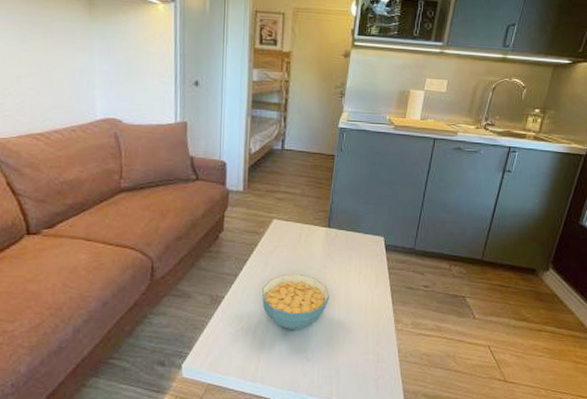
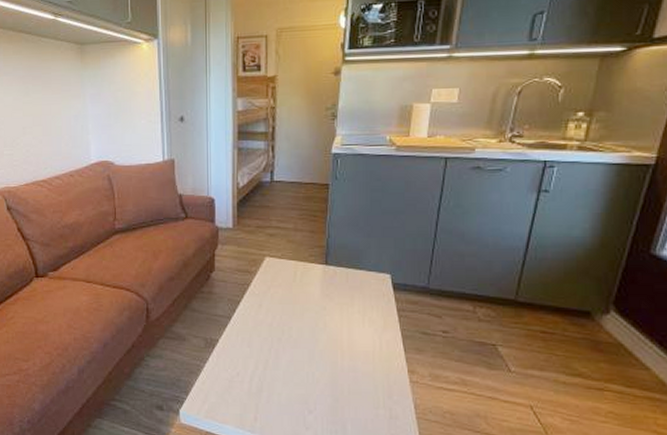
cereal bowl: present [261,273,330,329] -> none [256,316,331,377]

